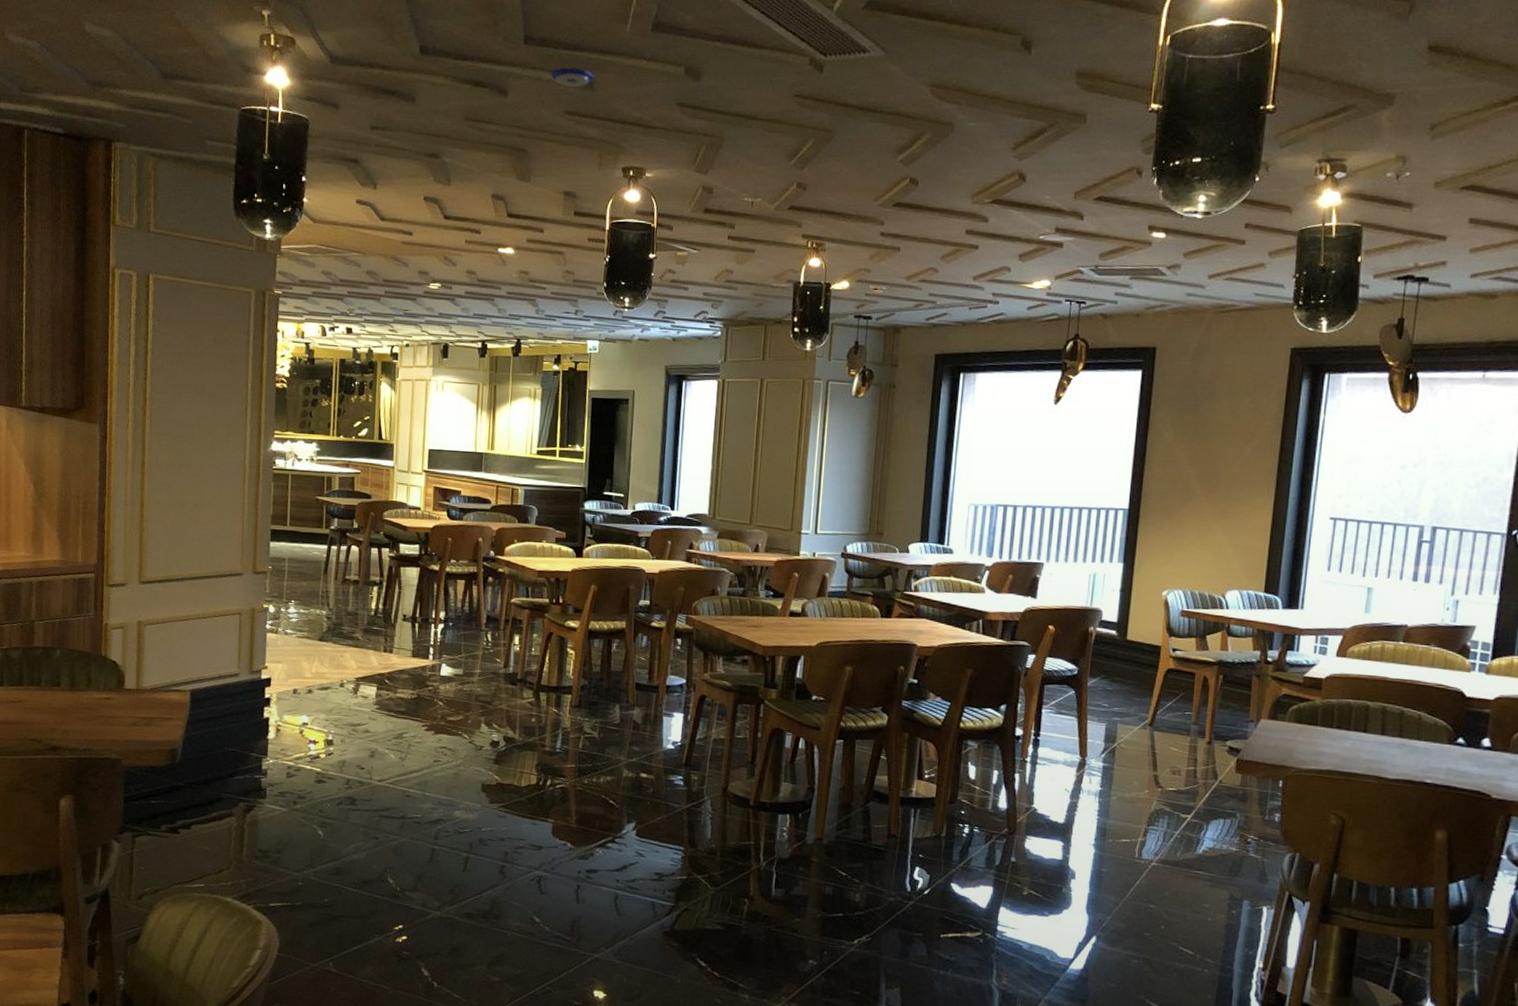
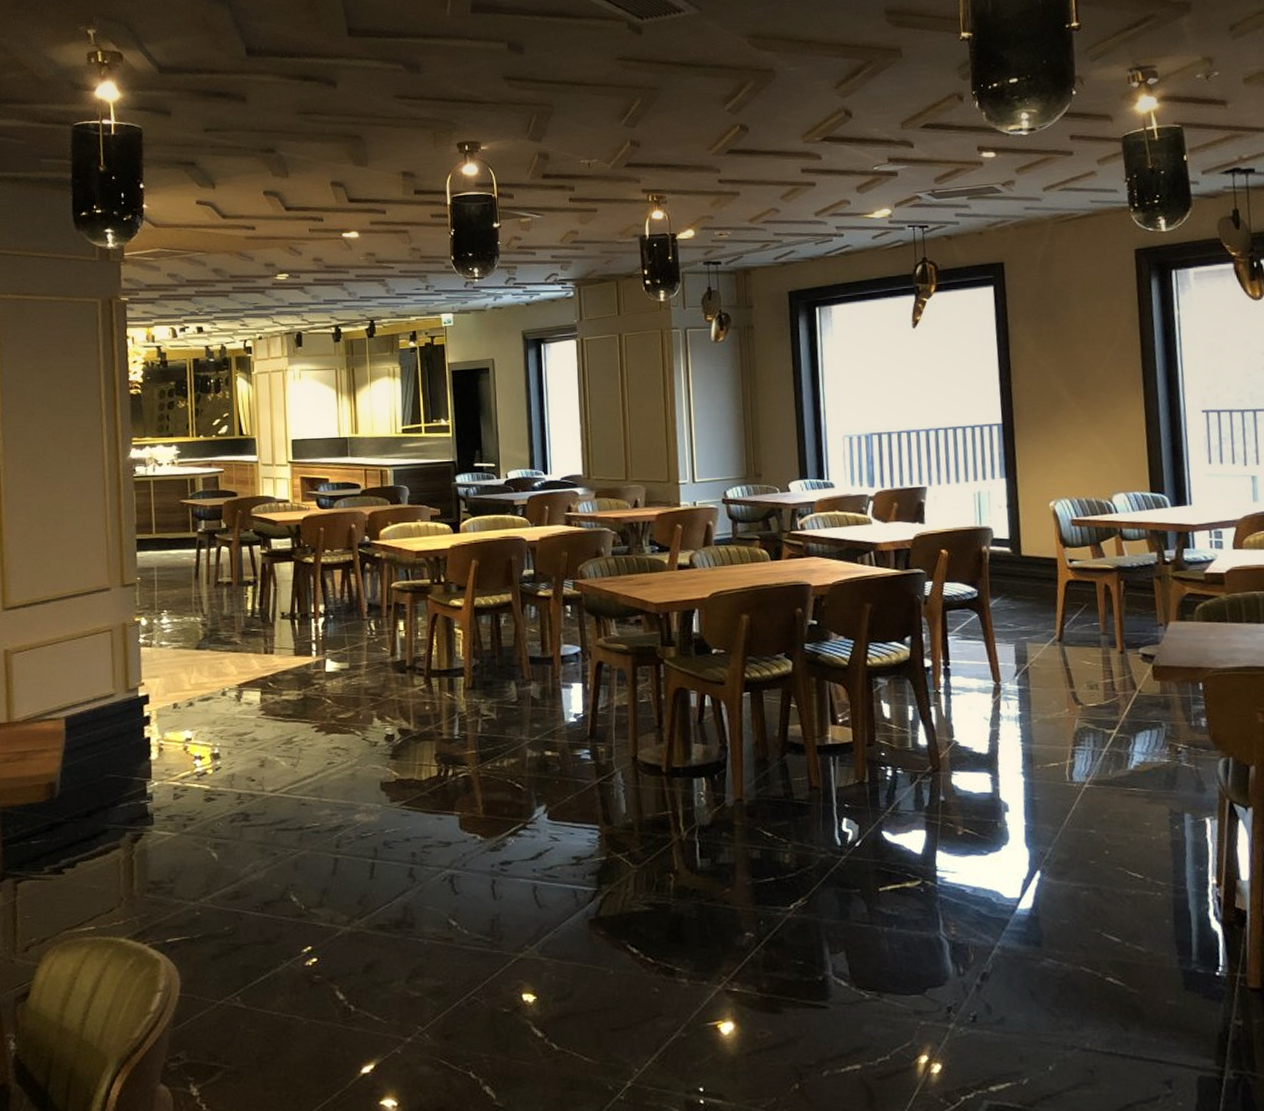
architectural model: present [550,67,594,87] -> none [376,53,420,72]

